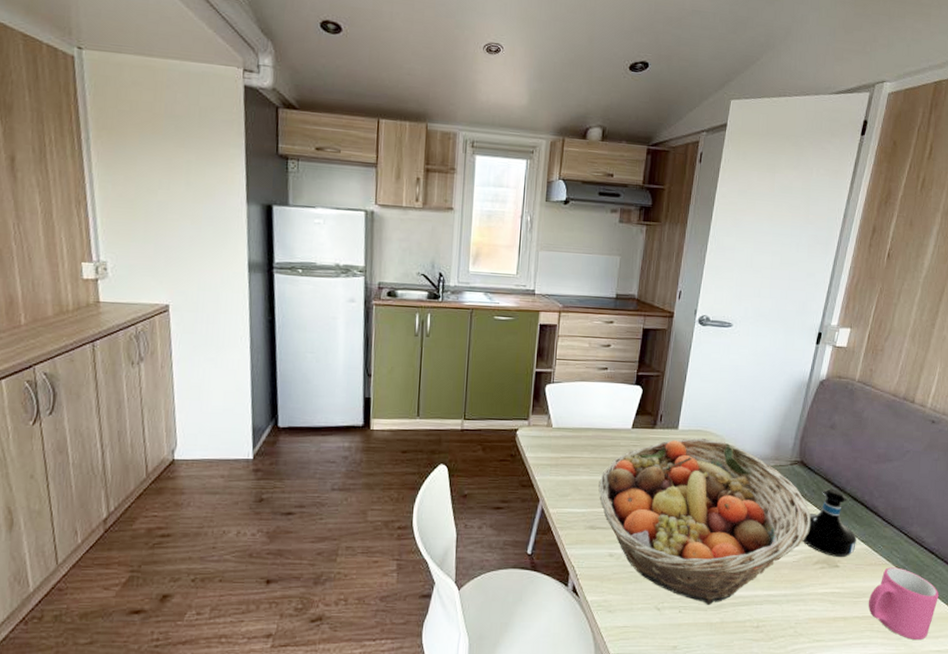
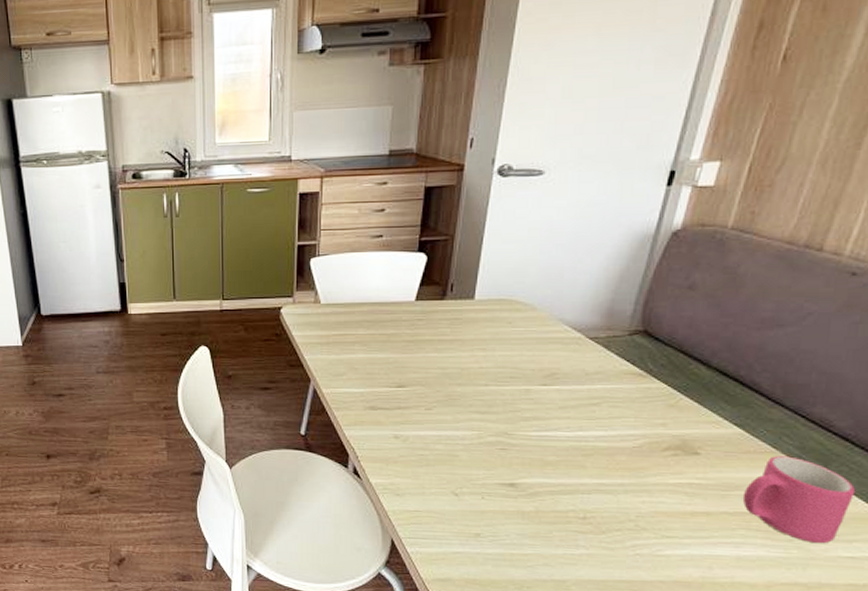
fruit basket: present [598,437,811,605] -> none [378,307,659,492]
tequila bottle: present [803,488,857,558] -> none [647,362,726,444]

